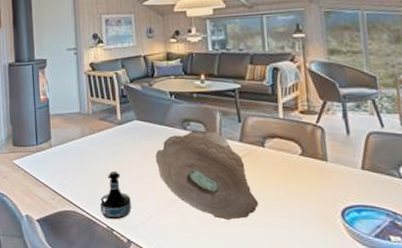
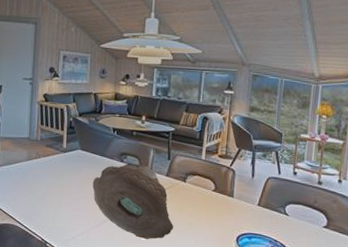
tequila bottle: present [99,171,131,220] -> none [37,192,66,234]

